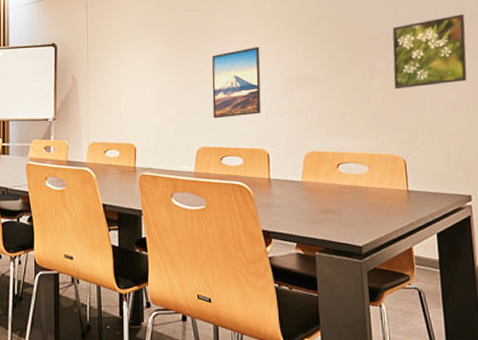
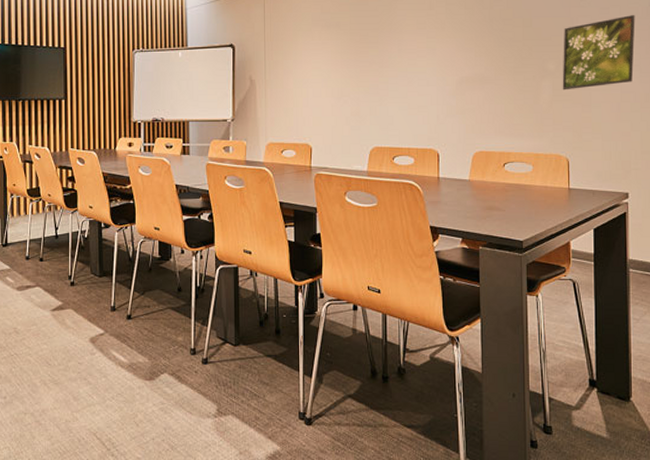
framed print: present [212,46,261,119] -> none [386,47,434,119]

